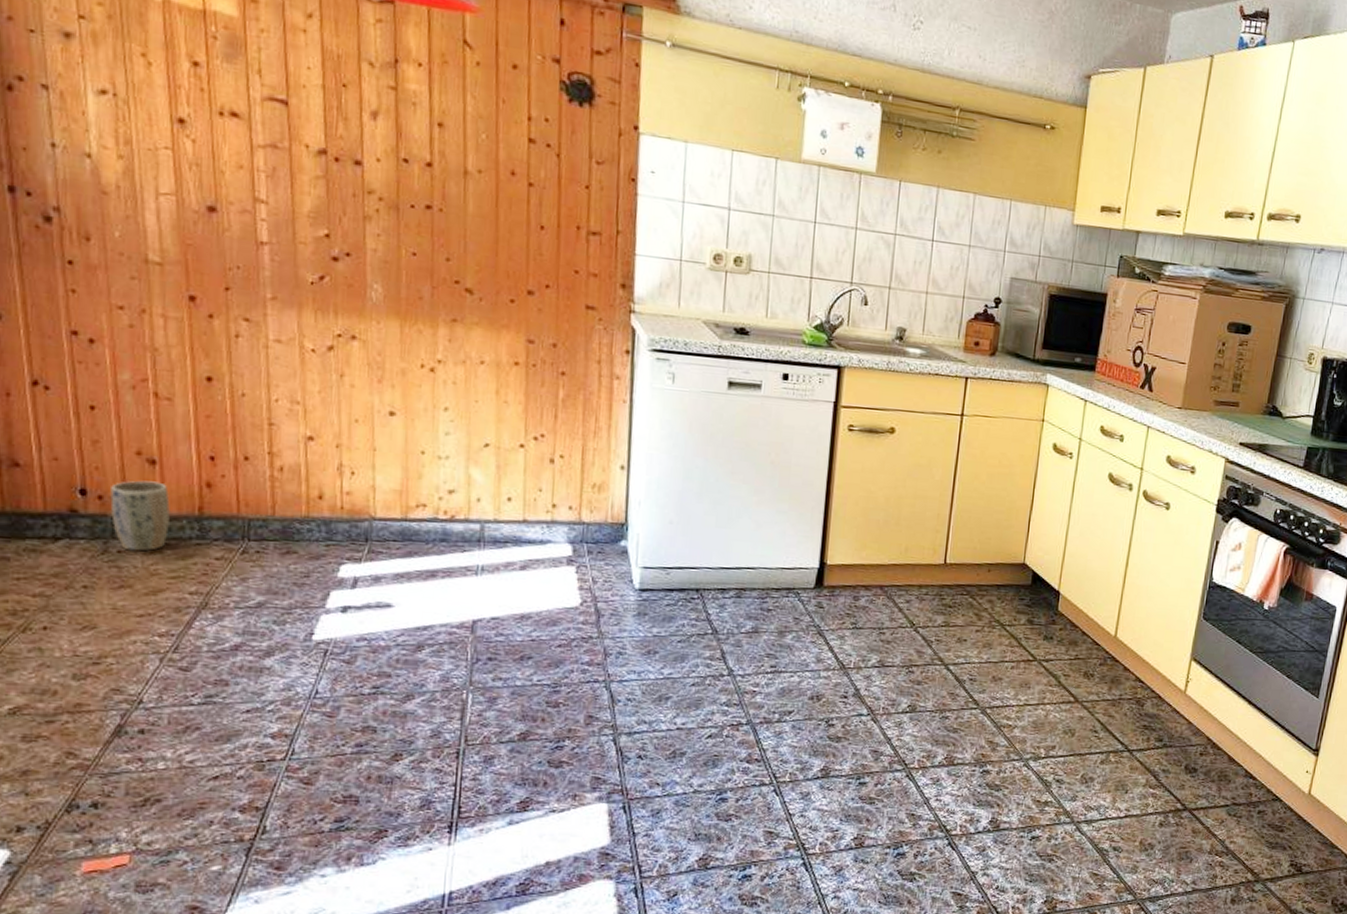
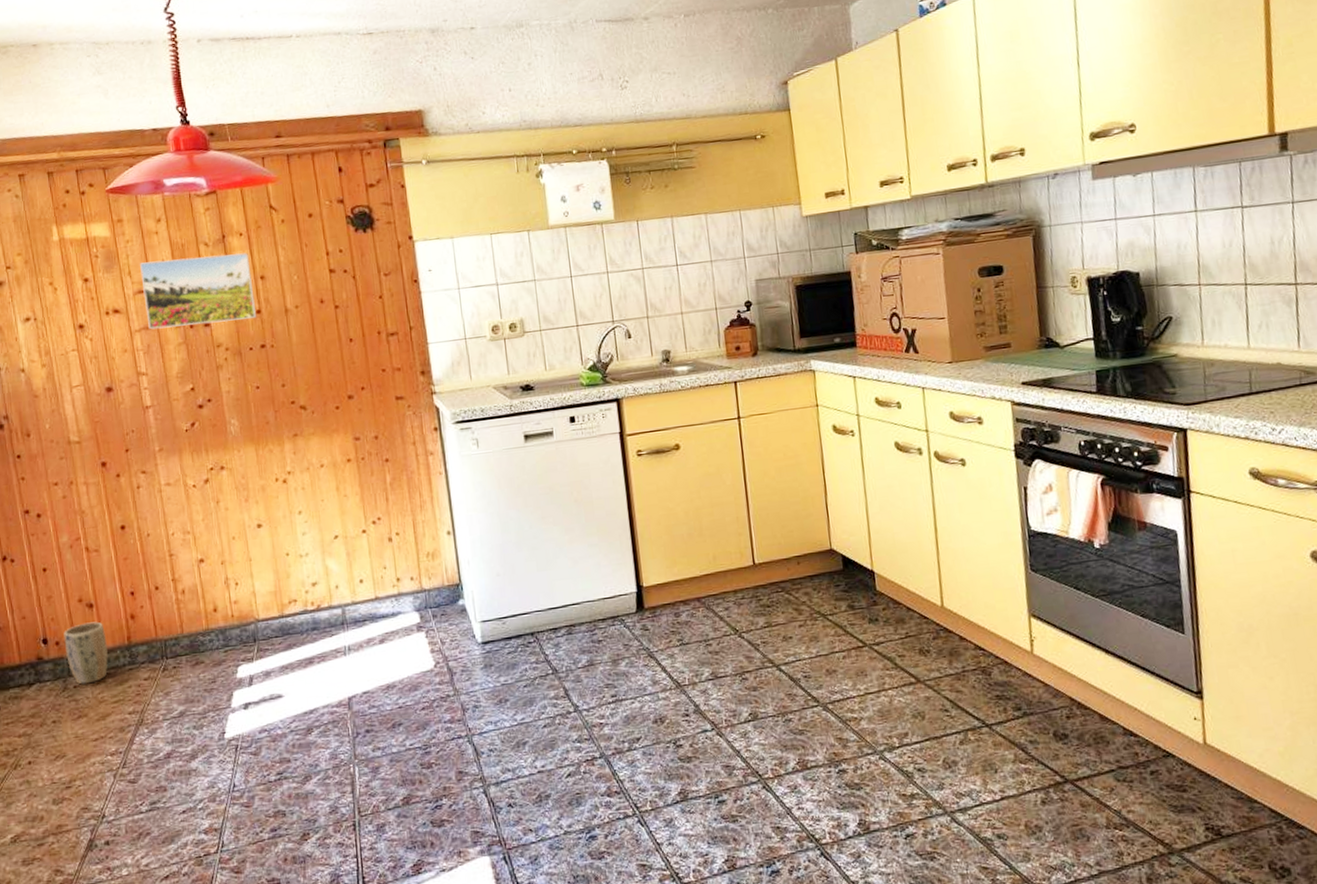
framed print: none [275,63,427,172] -> present [140,252,257,330]

